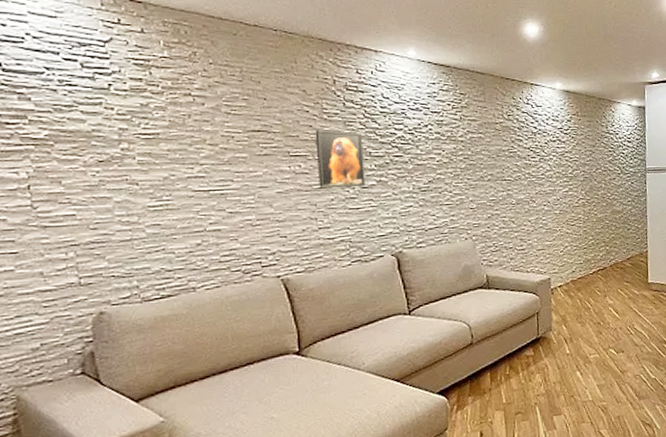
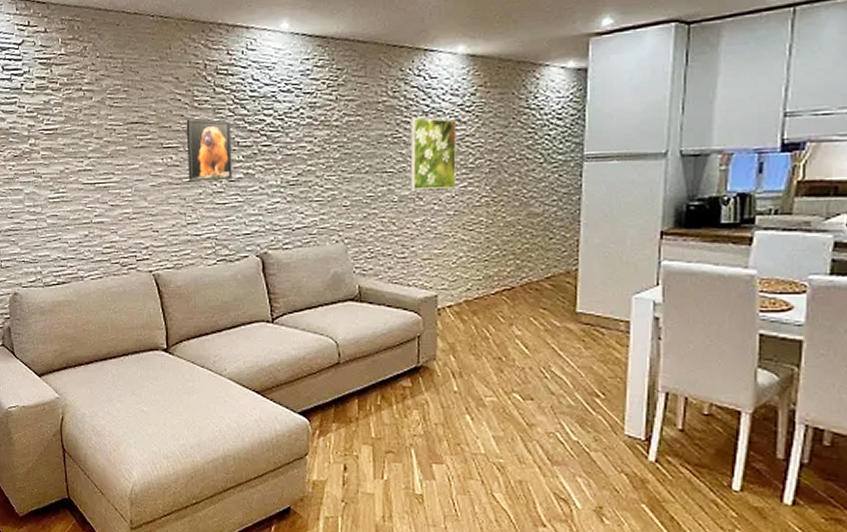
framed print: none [523,136,560,194] -> present [410,117,458,190]

